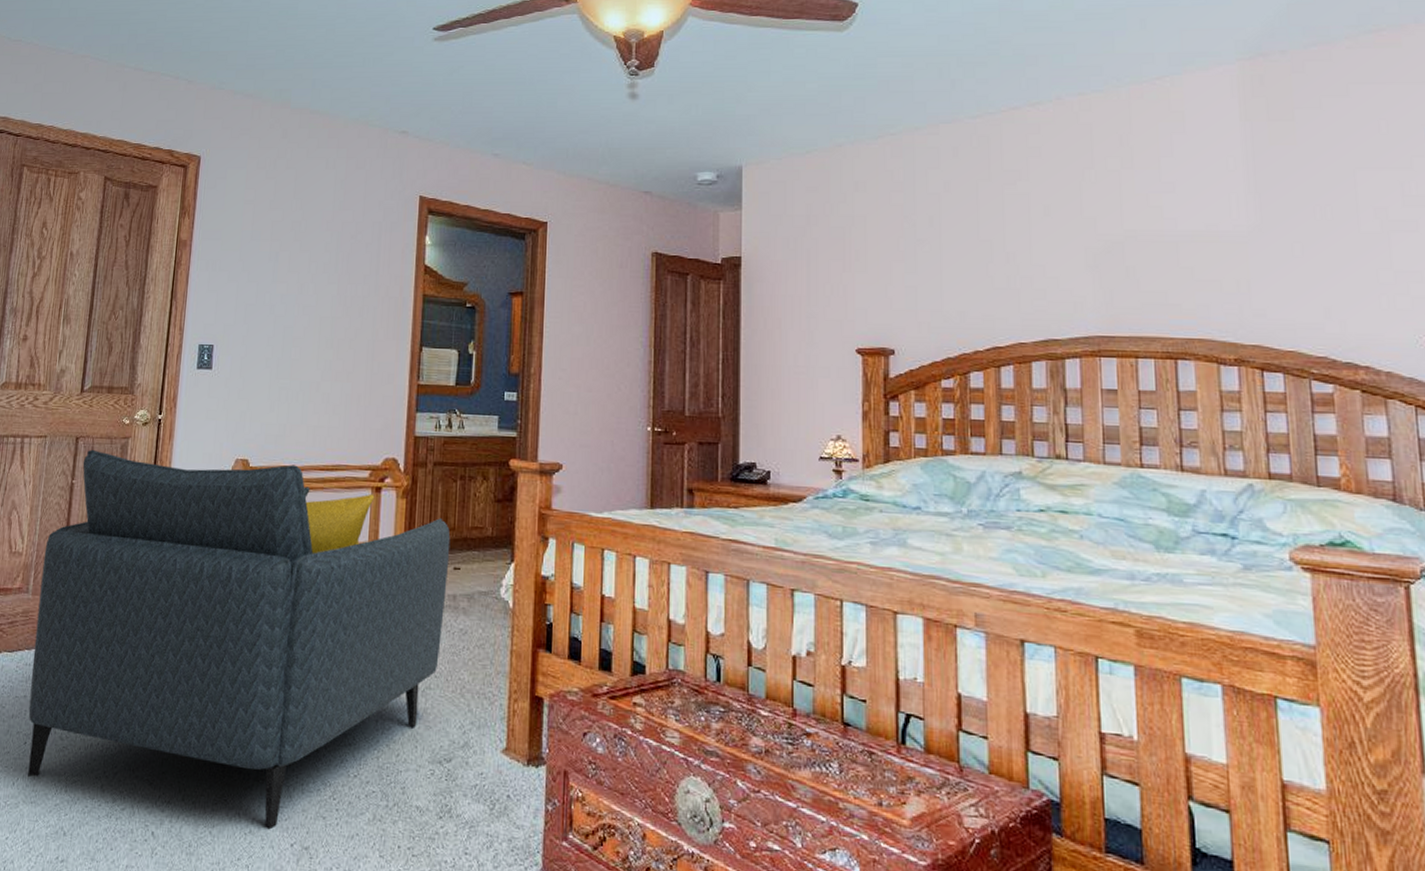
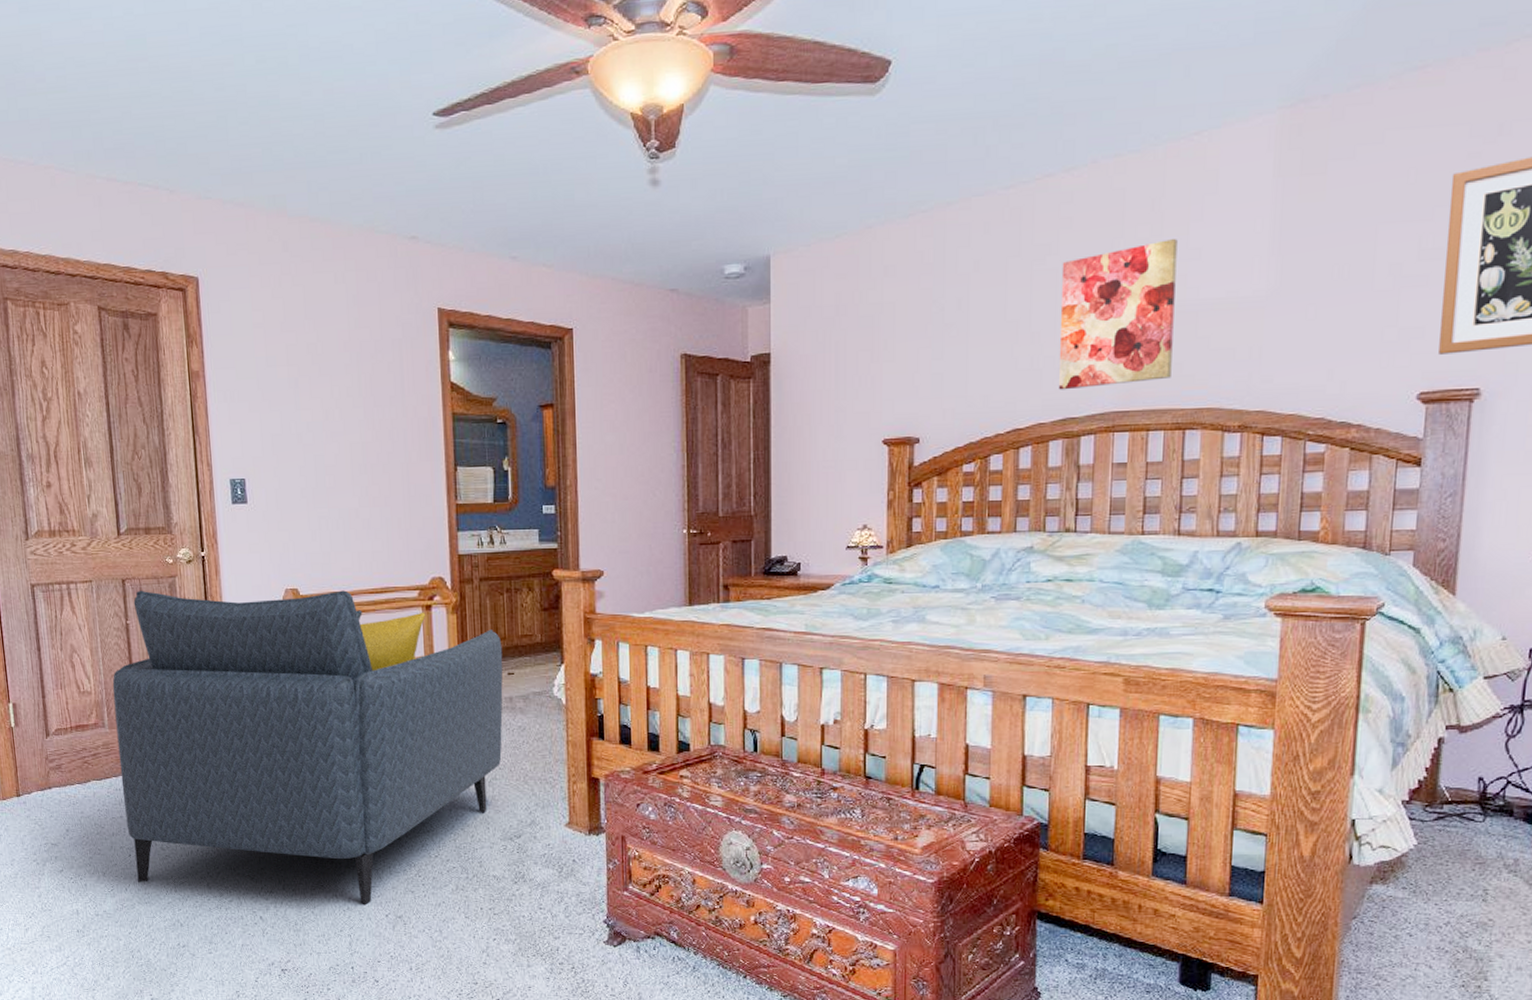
wall art: none [1033,173,1156,311] -> present [1058,239,1178,390]

